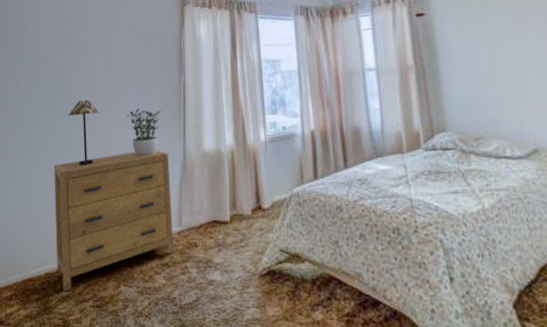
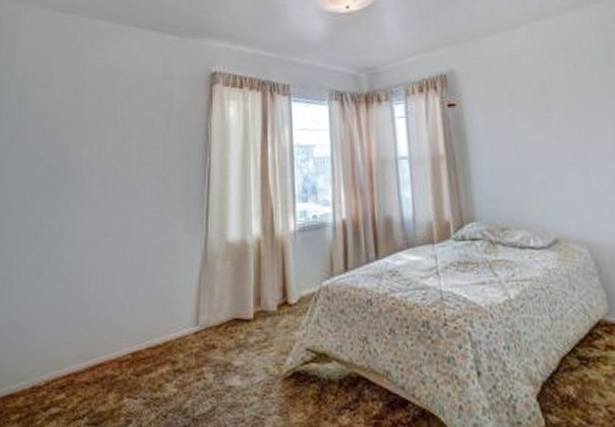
dresser: present [53,150,175,292] -> none [46,240,189,408]
table lamp: present [68,99,100,166] -> none [73,183,112,258]
potted plant: present [126,108,161,156] -> none [142,193,181,248]

